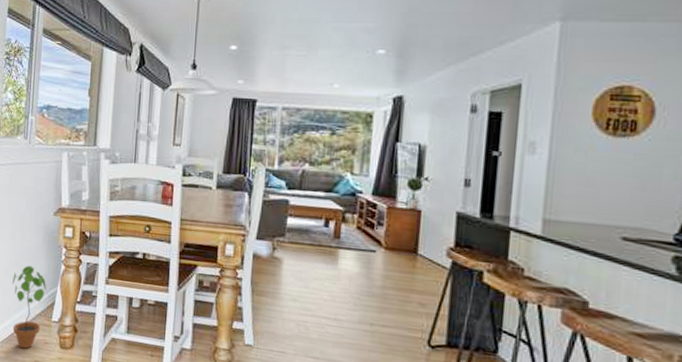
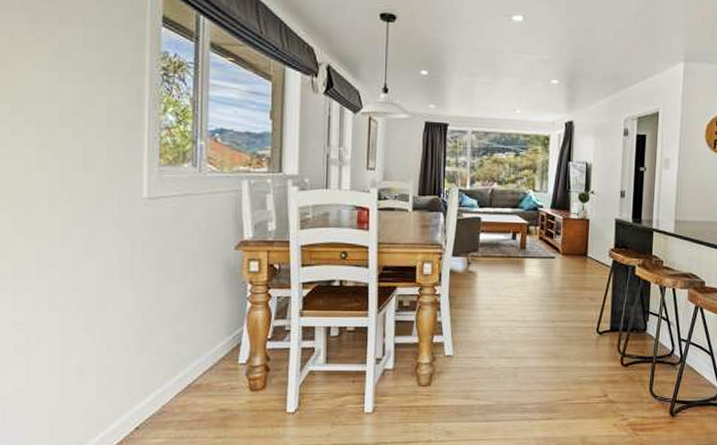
potted plant: present [11,265,46,349] -> none [185,307,230,399]

